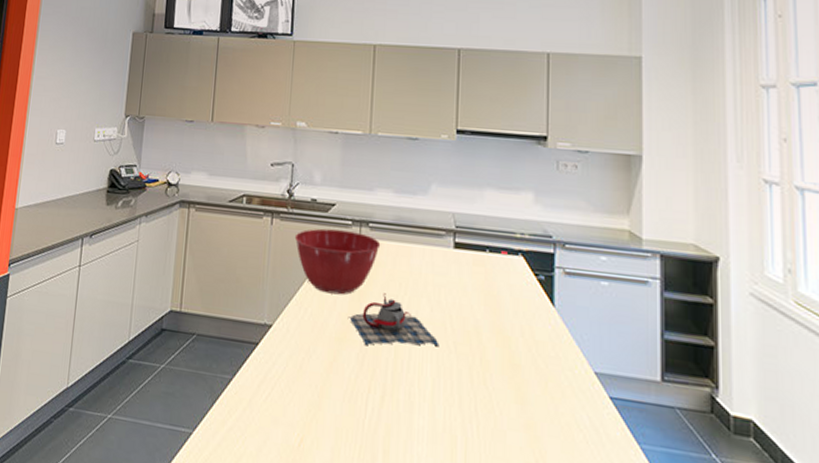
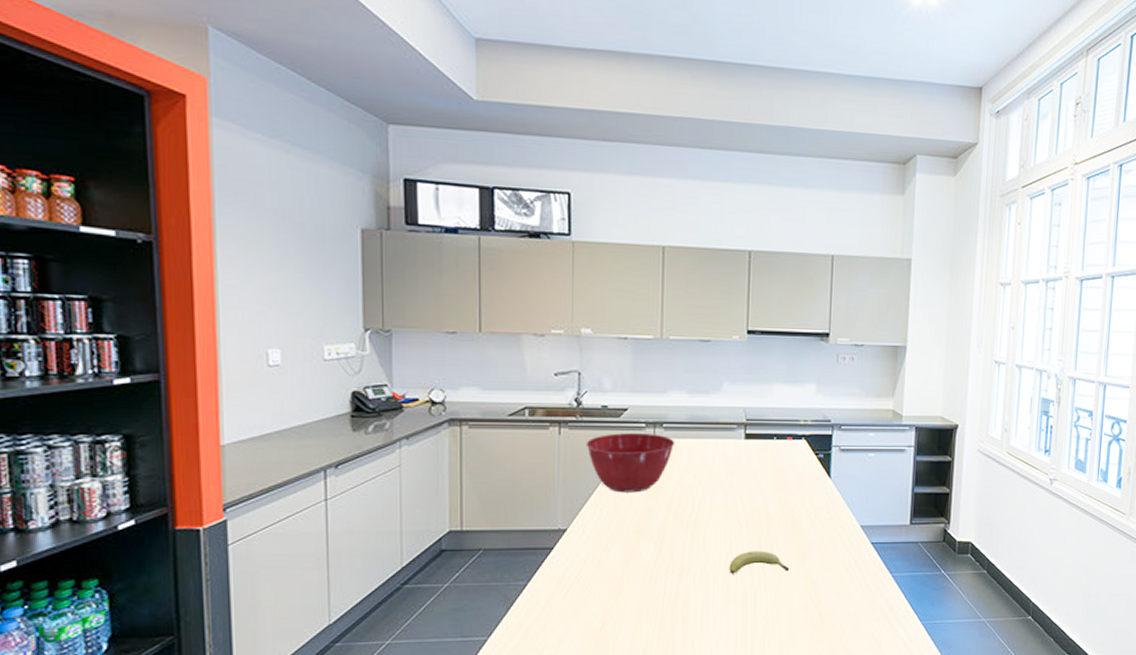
teapot: present [347,293,439,347] -> none [644,486,732,534]
fruit: none [436,381,507,416] -> present [729,551,790,574]

